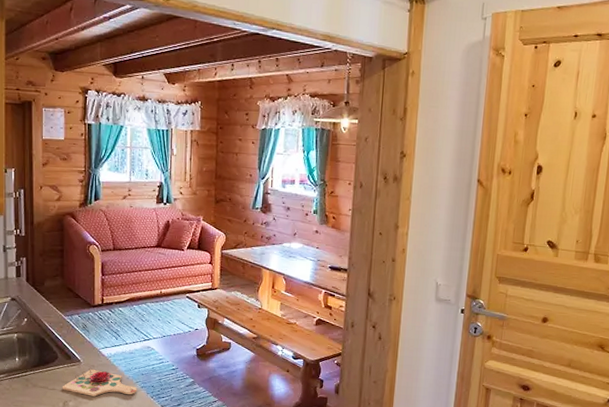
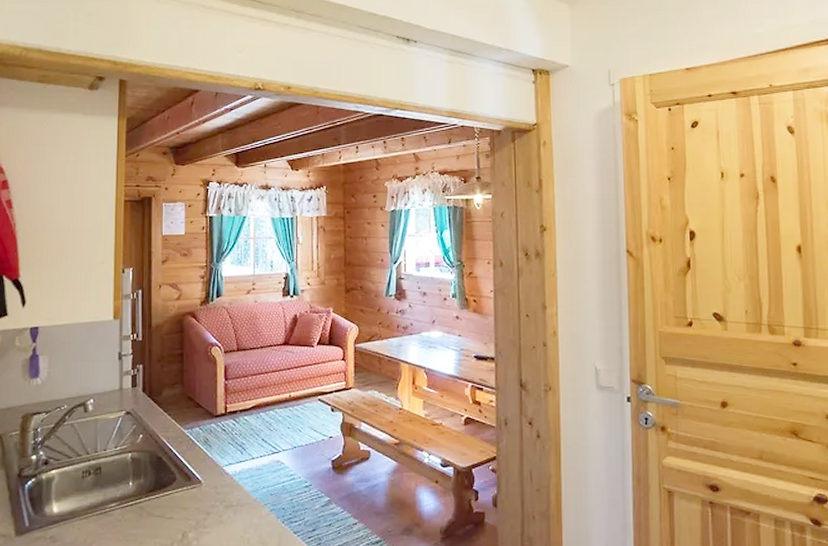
cutting board: present [62,367,137,397] -> none [180,489,266,525]

